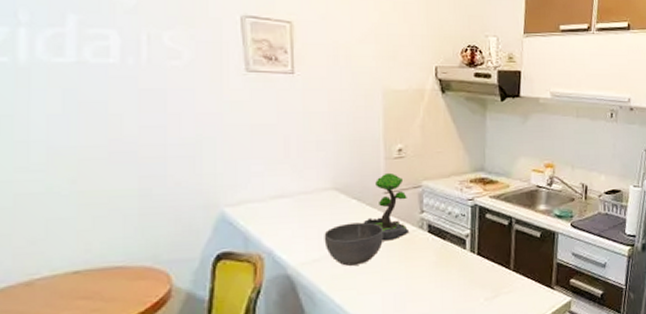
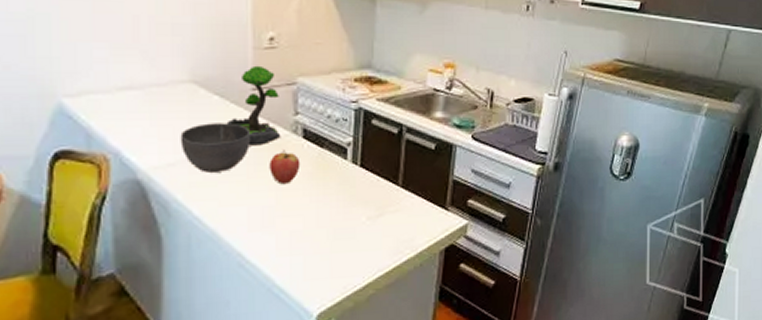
fruit: none [400,243,427,273] -> present [269,150,301,185]

